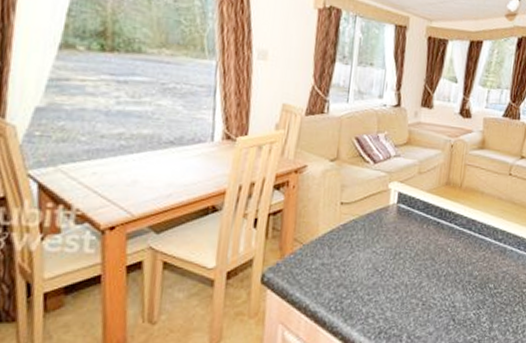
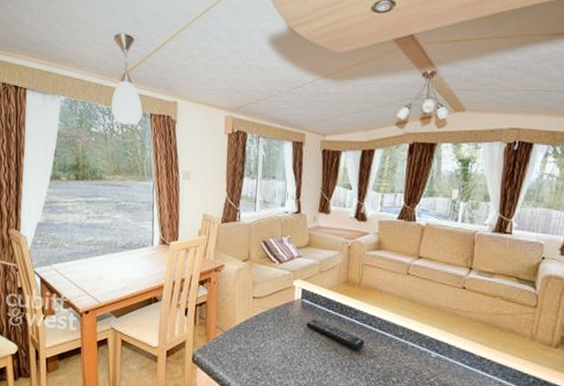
remote control: none [402,225,464,258] -> present [306,319,365,351]

